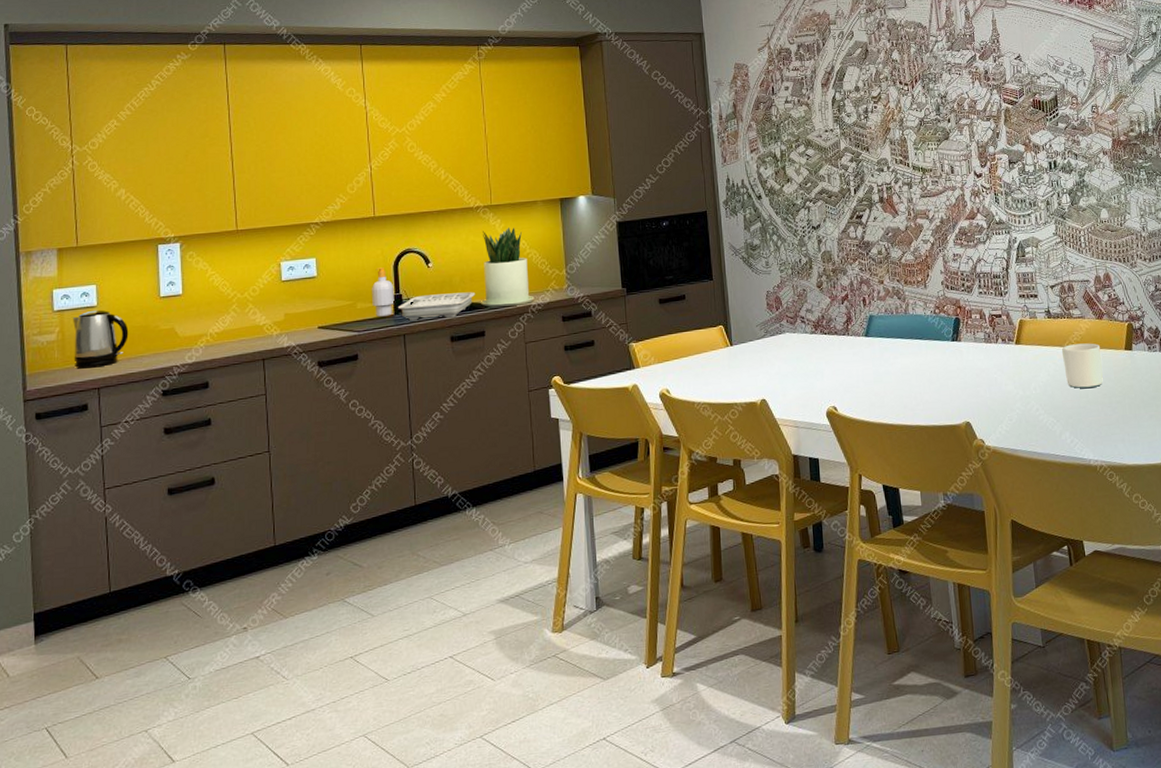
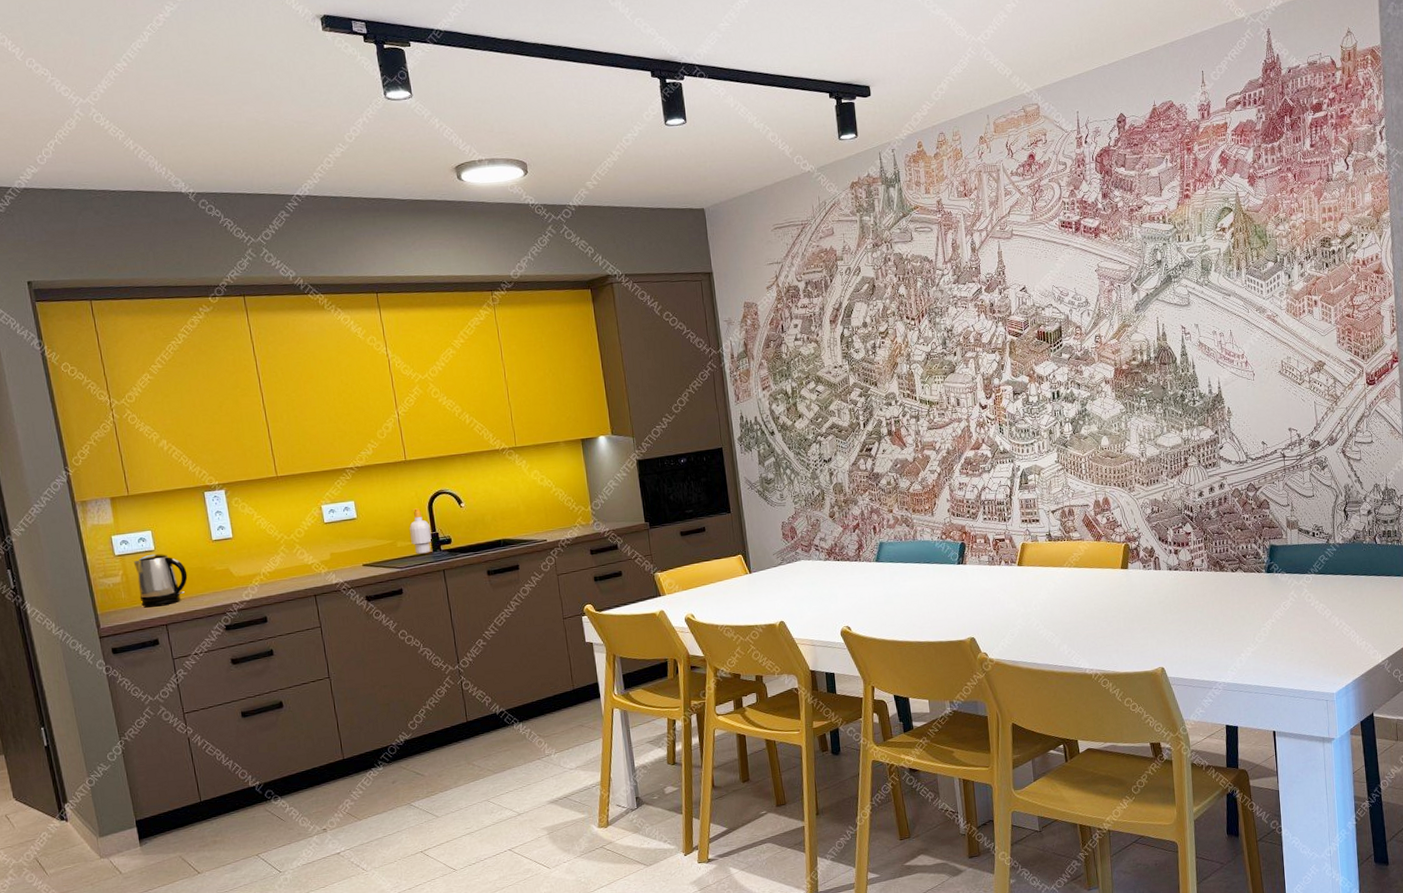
dish rack: present [397,292,476,322] -> none [435,529,508,558]
planter: present [481,227,535,308] -> none [510,467,563,544]
mug: present [1062,343,1103,389] -> none [1062,563,1100,605]

